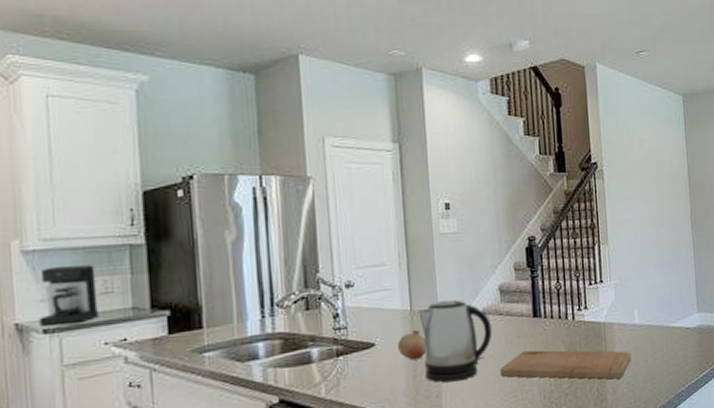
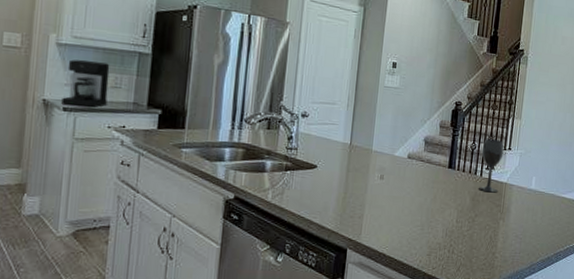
fruit: present [397,330,426,360] -> none [334,161,358,185]
kettle: present [418,299,492,382] -> none [352,140,414,208]
cutting board: present [499,350,631,380] -> none [413,194,524,231]
wine glass: none [569,273,597,338] -> present [479,139,504,193]

